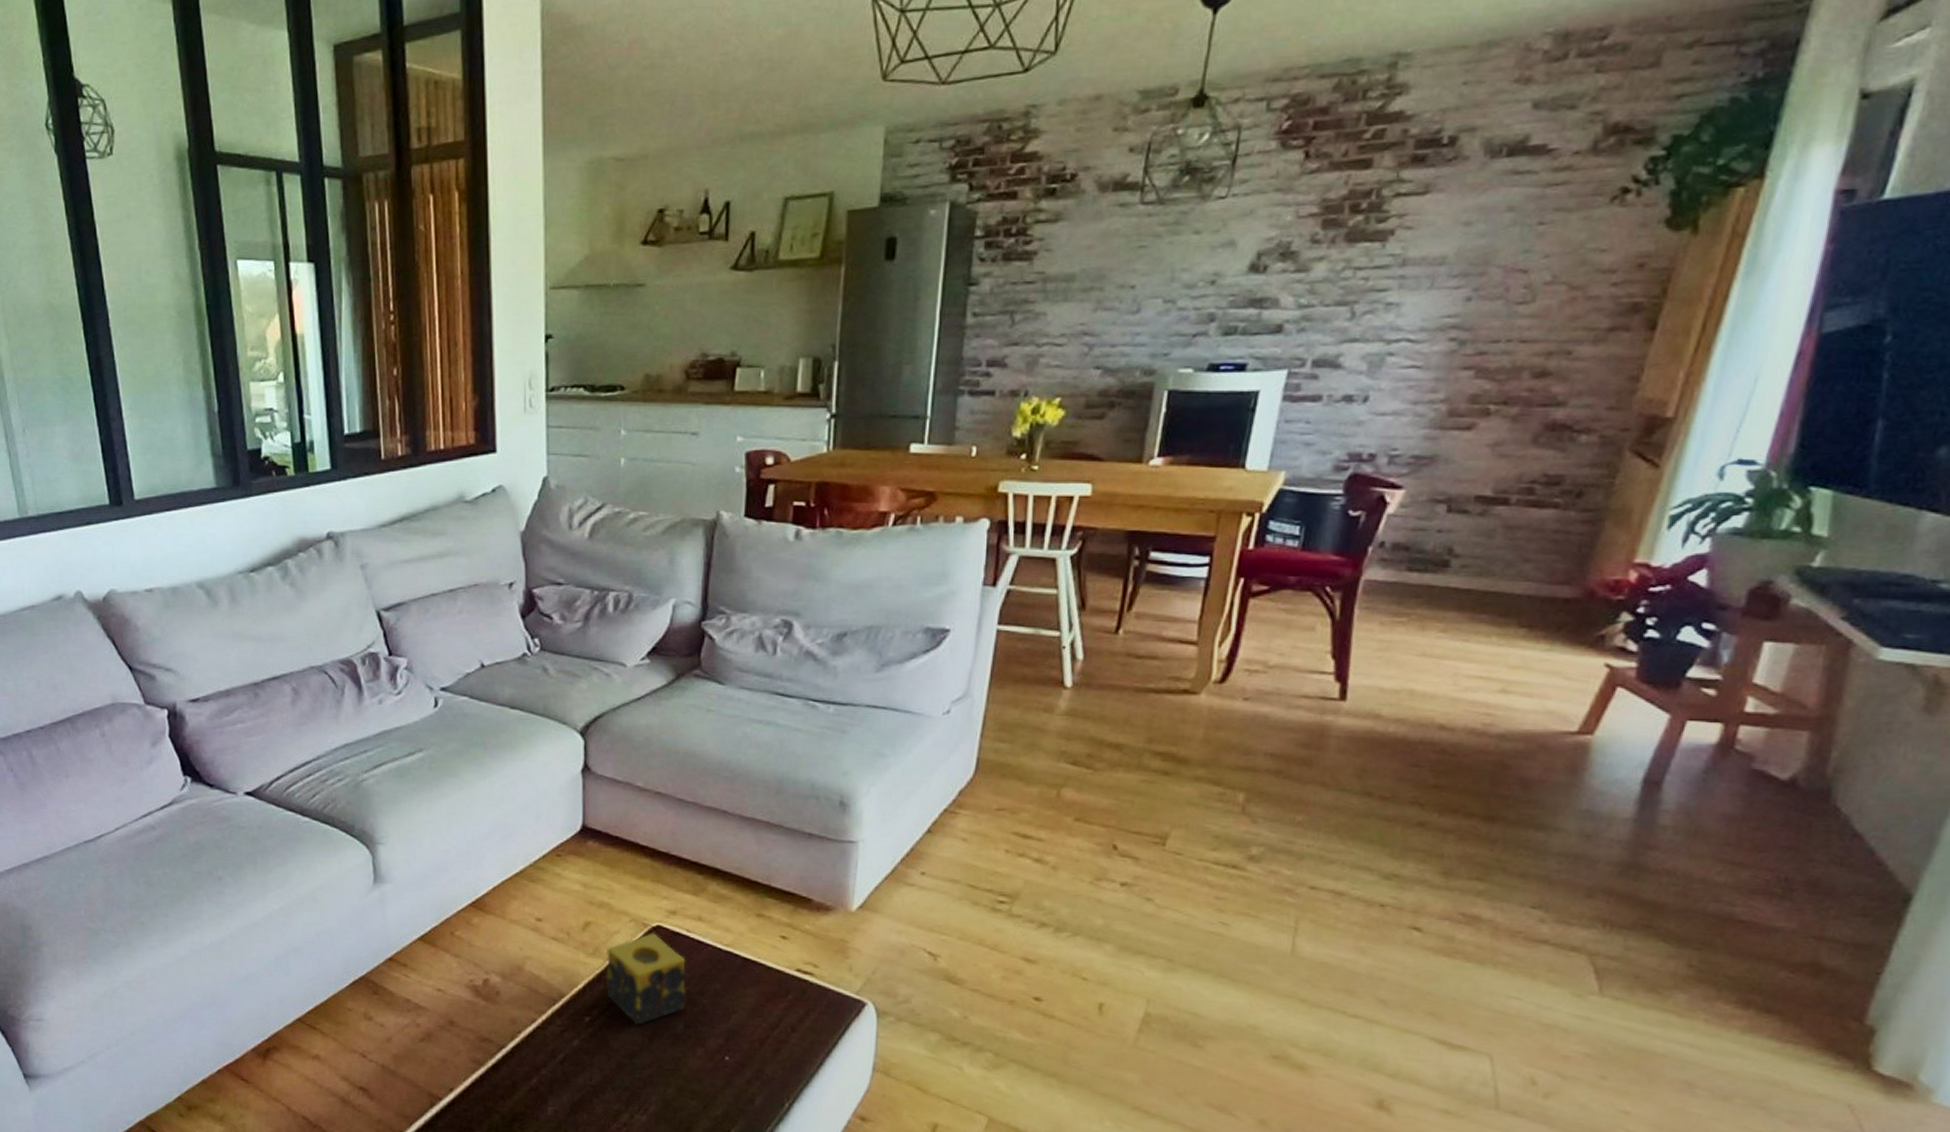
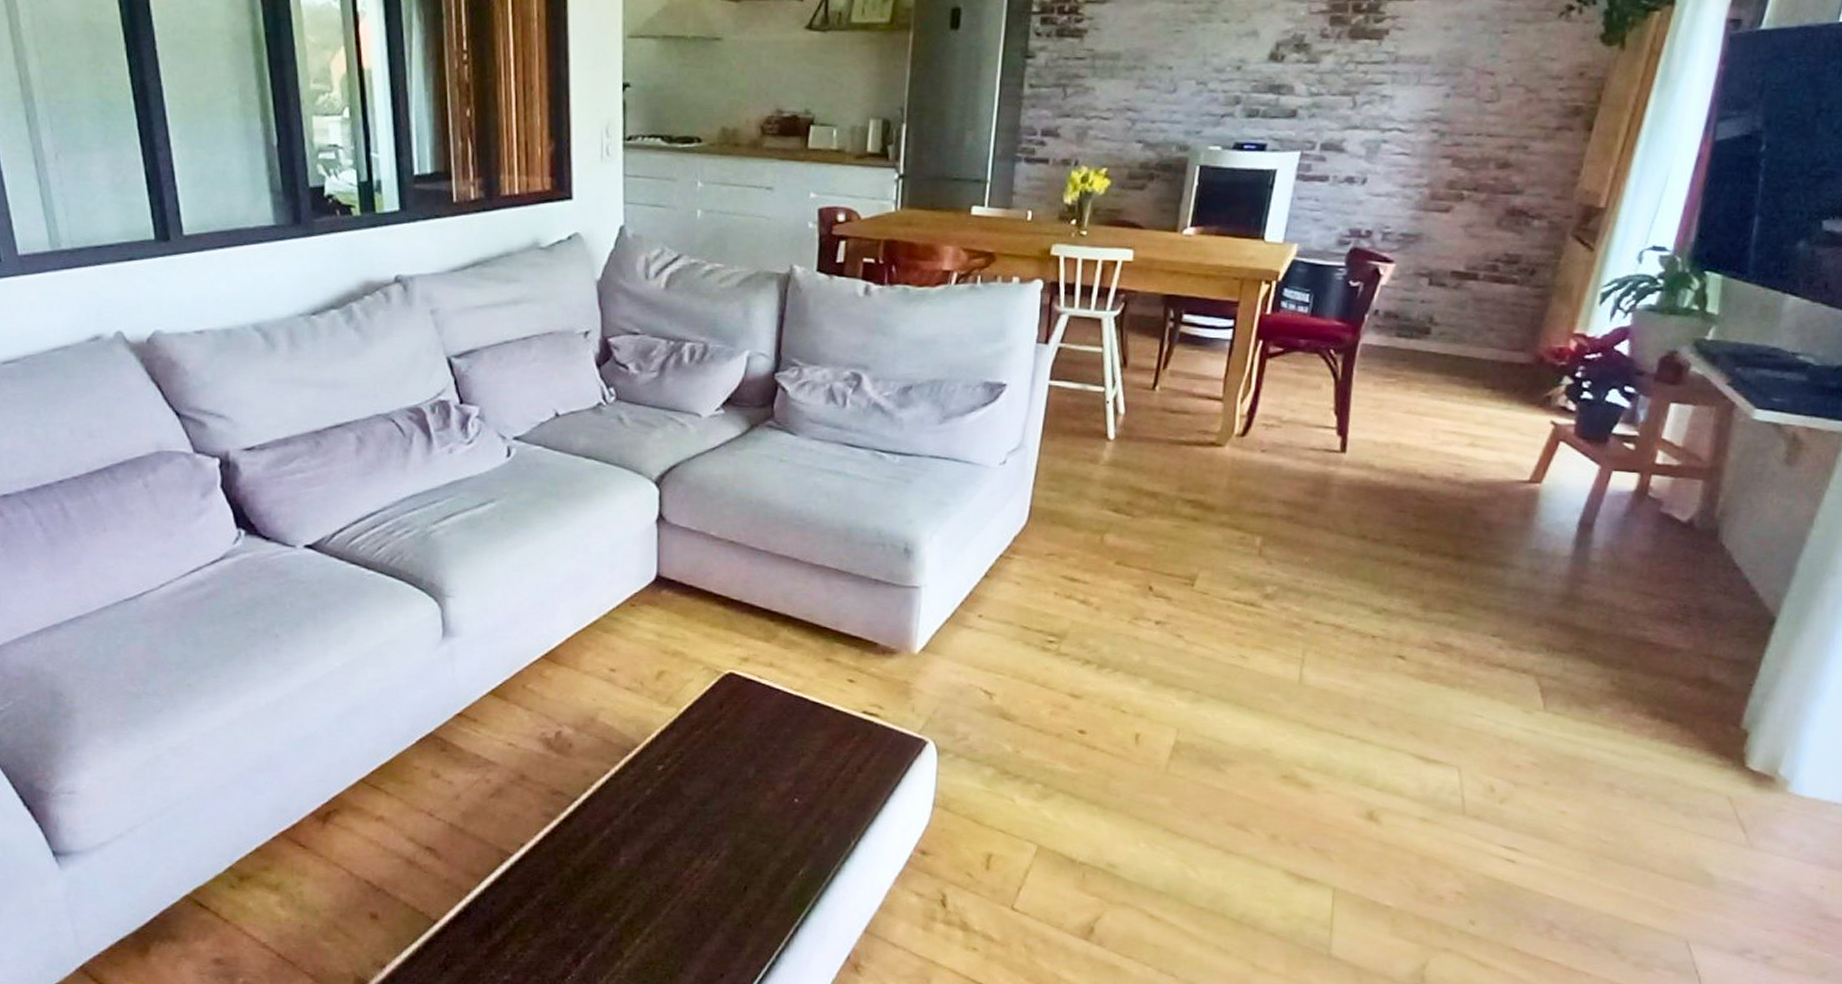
candle: present [605,933,686,1025] -> none [678,680,758,772]

